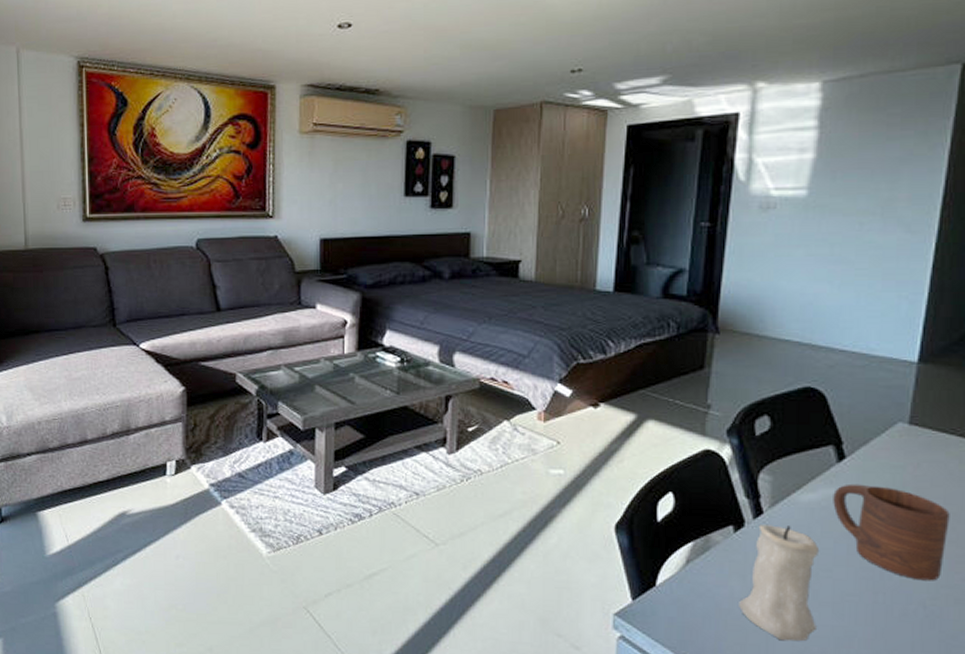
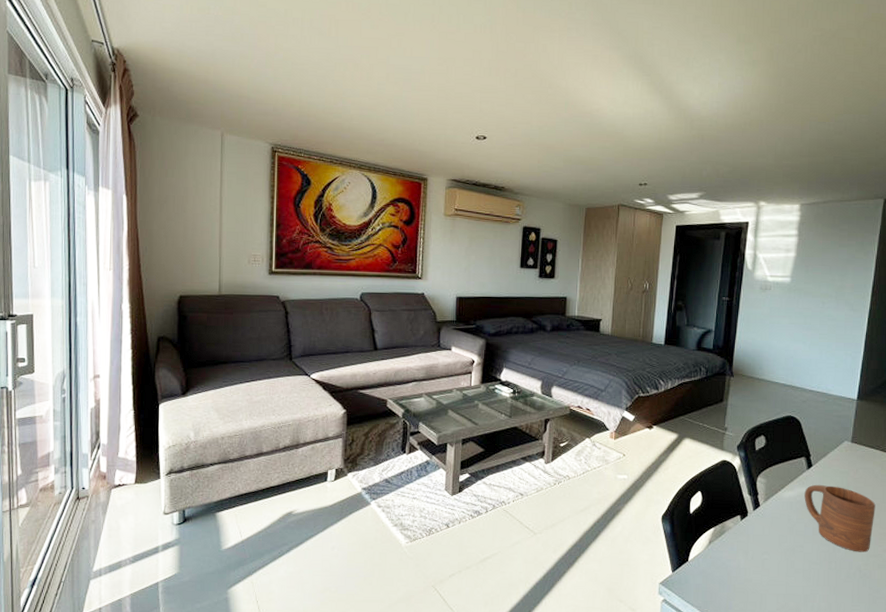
candle: present [739,525,820,641] -> none [743,514,796,599]

